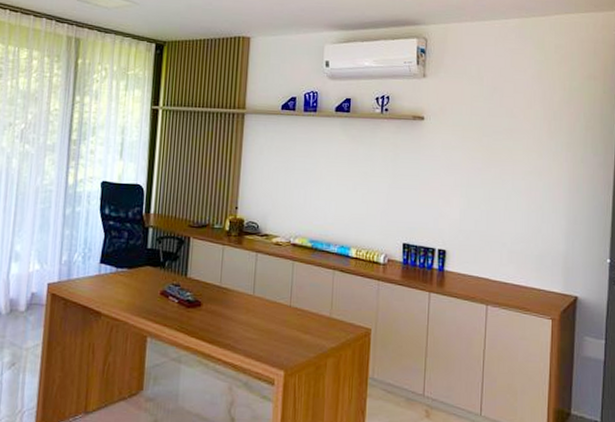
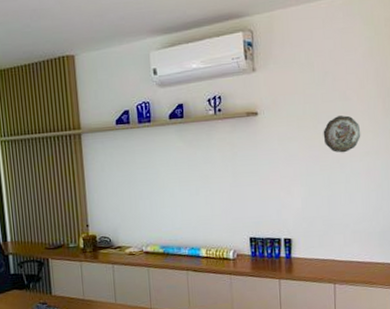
decorative plate: none [487,132,525,169] -> present [323,115,361,153]

